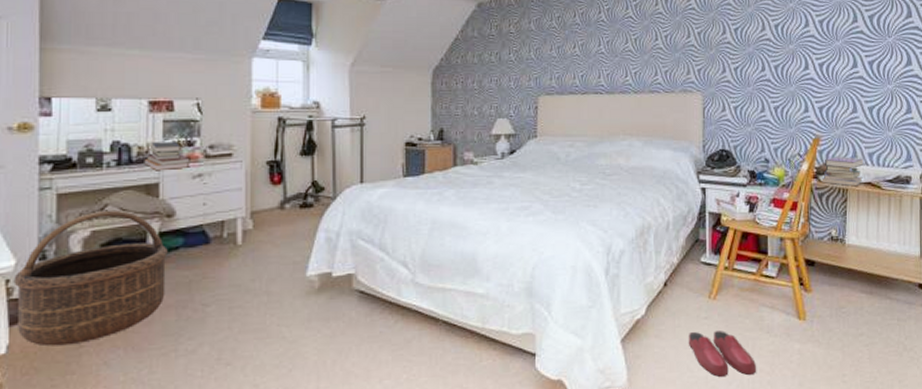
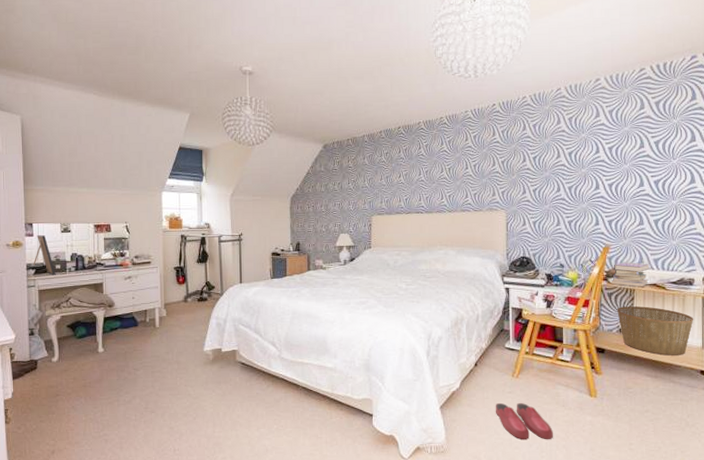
basket: present [13,209,168,347] -> none [14,301,110,394]
picture frame: none [50,113,86,173] -> present [33,234,56,275]
books: present [144,142,190,171] -> none [93,254,123,275]
basket: none [828,209,912,267] -> present [617,306,694,356]

